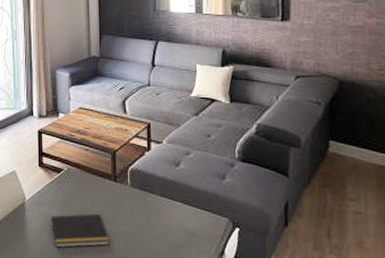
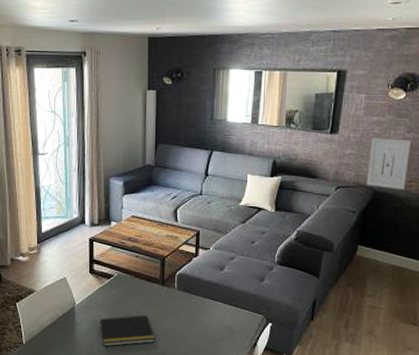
wall art: none [328,24,376,80] -> present [366,138,411,190]

